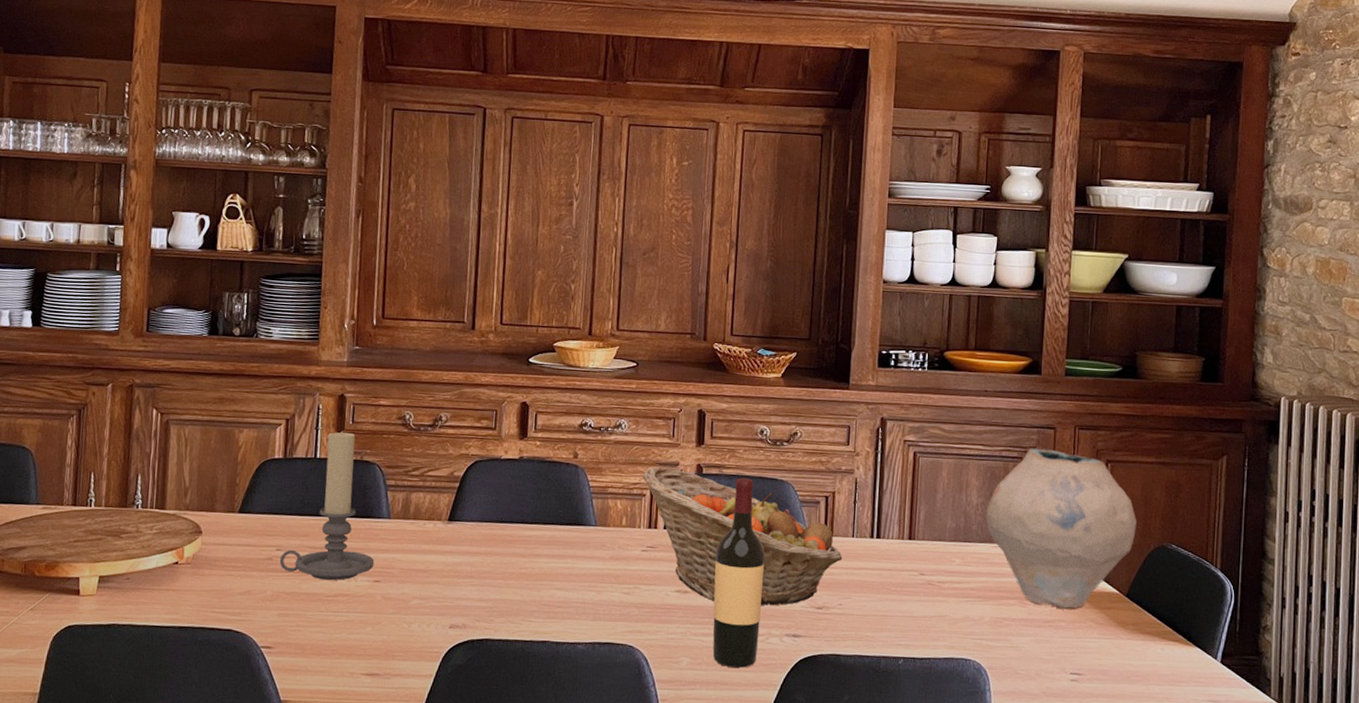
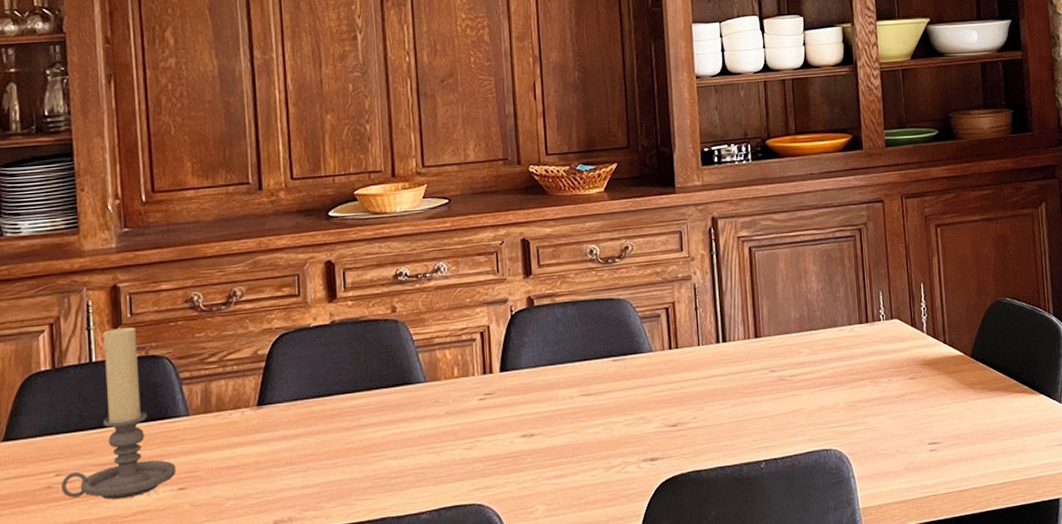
fruit basket: present [642,467,843,606] -> none [469,305,691,439]
wine bottle: present [712,477,765,668] -> none [558,302,616,506]
vase: present [986,448,1137,609] -> none [827,222,972,381]

